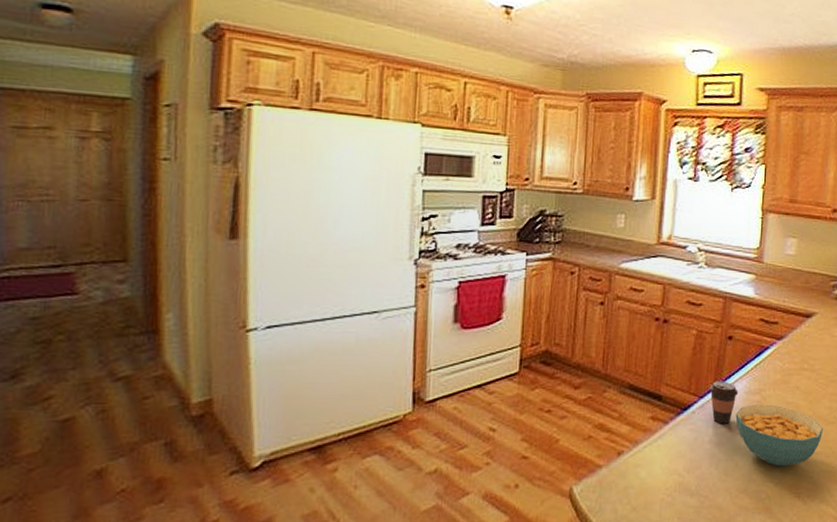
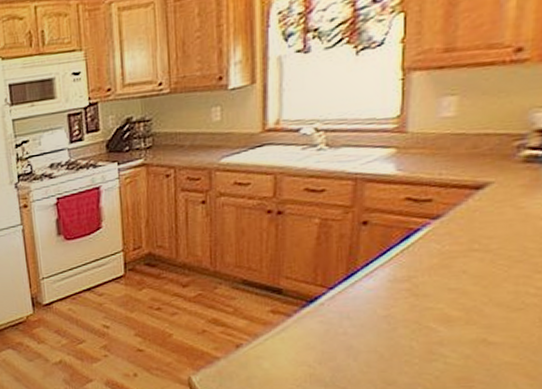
coffee cup: present [709,381,739,424] -> none [341,270,380,315]
cereal bowl: present [735,404,824,467] -> none [377,292,506,359]

